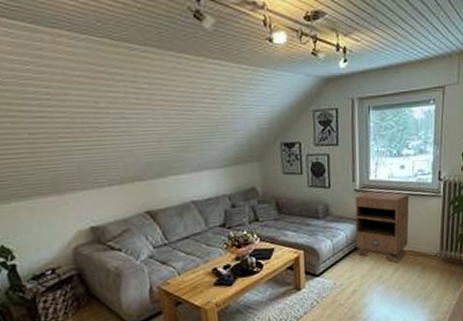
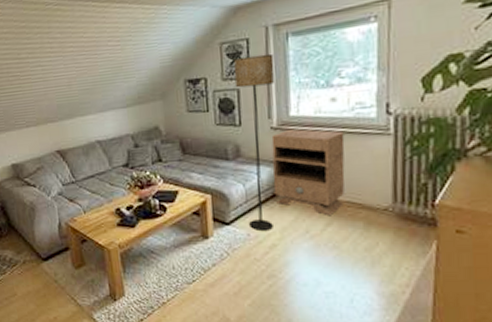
floor lamp: none [325,124,359,280] -> present [234,53,275,232]

